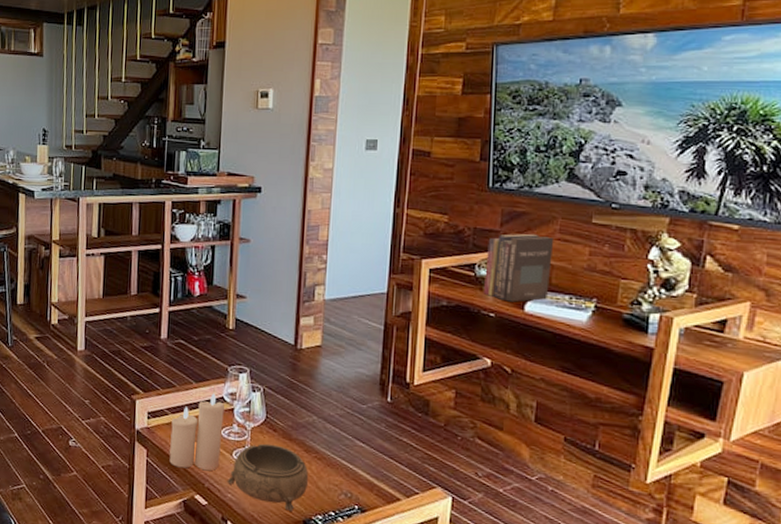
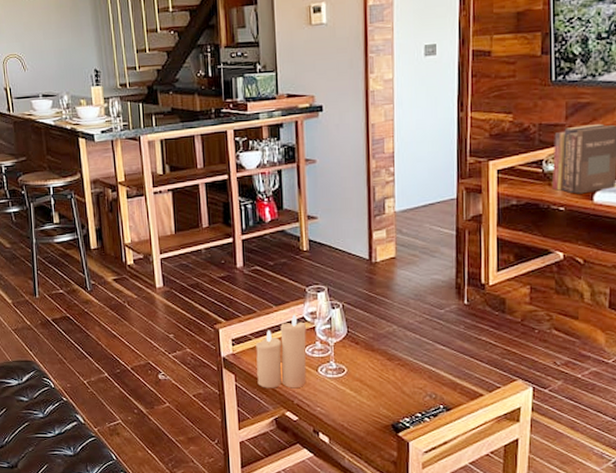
decorative bowl: present [227,443,309,512] -> none [315,357,394,418]

